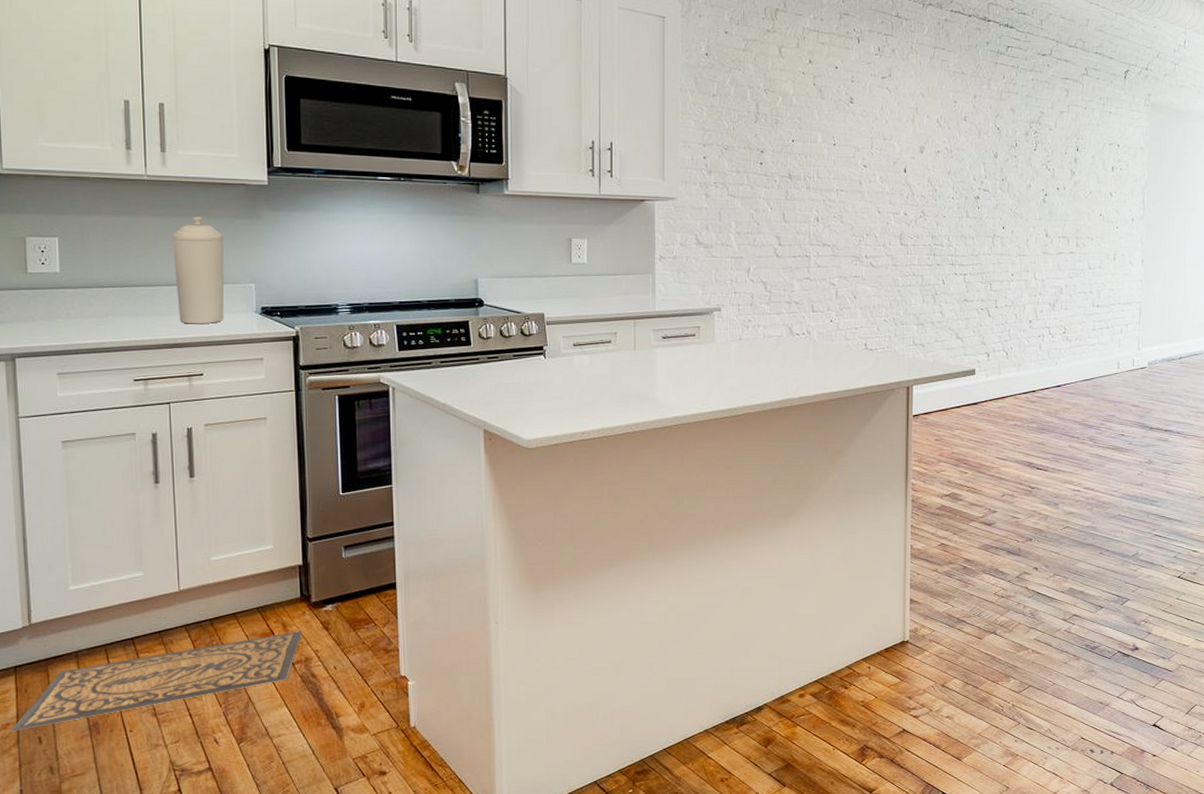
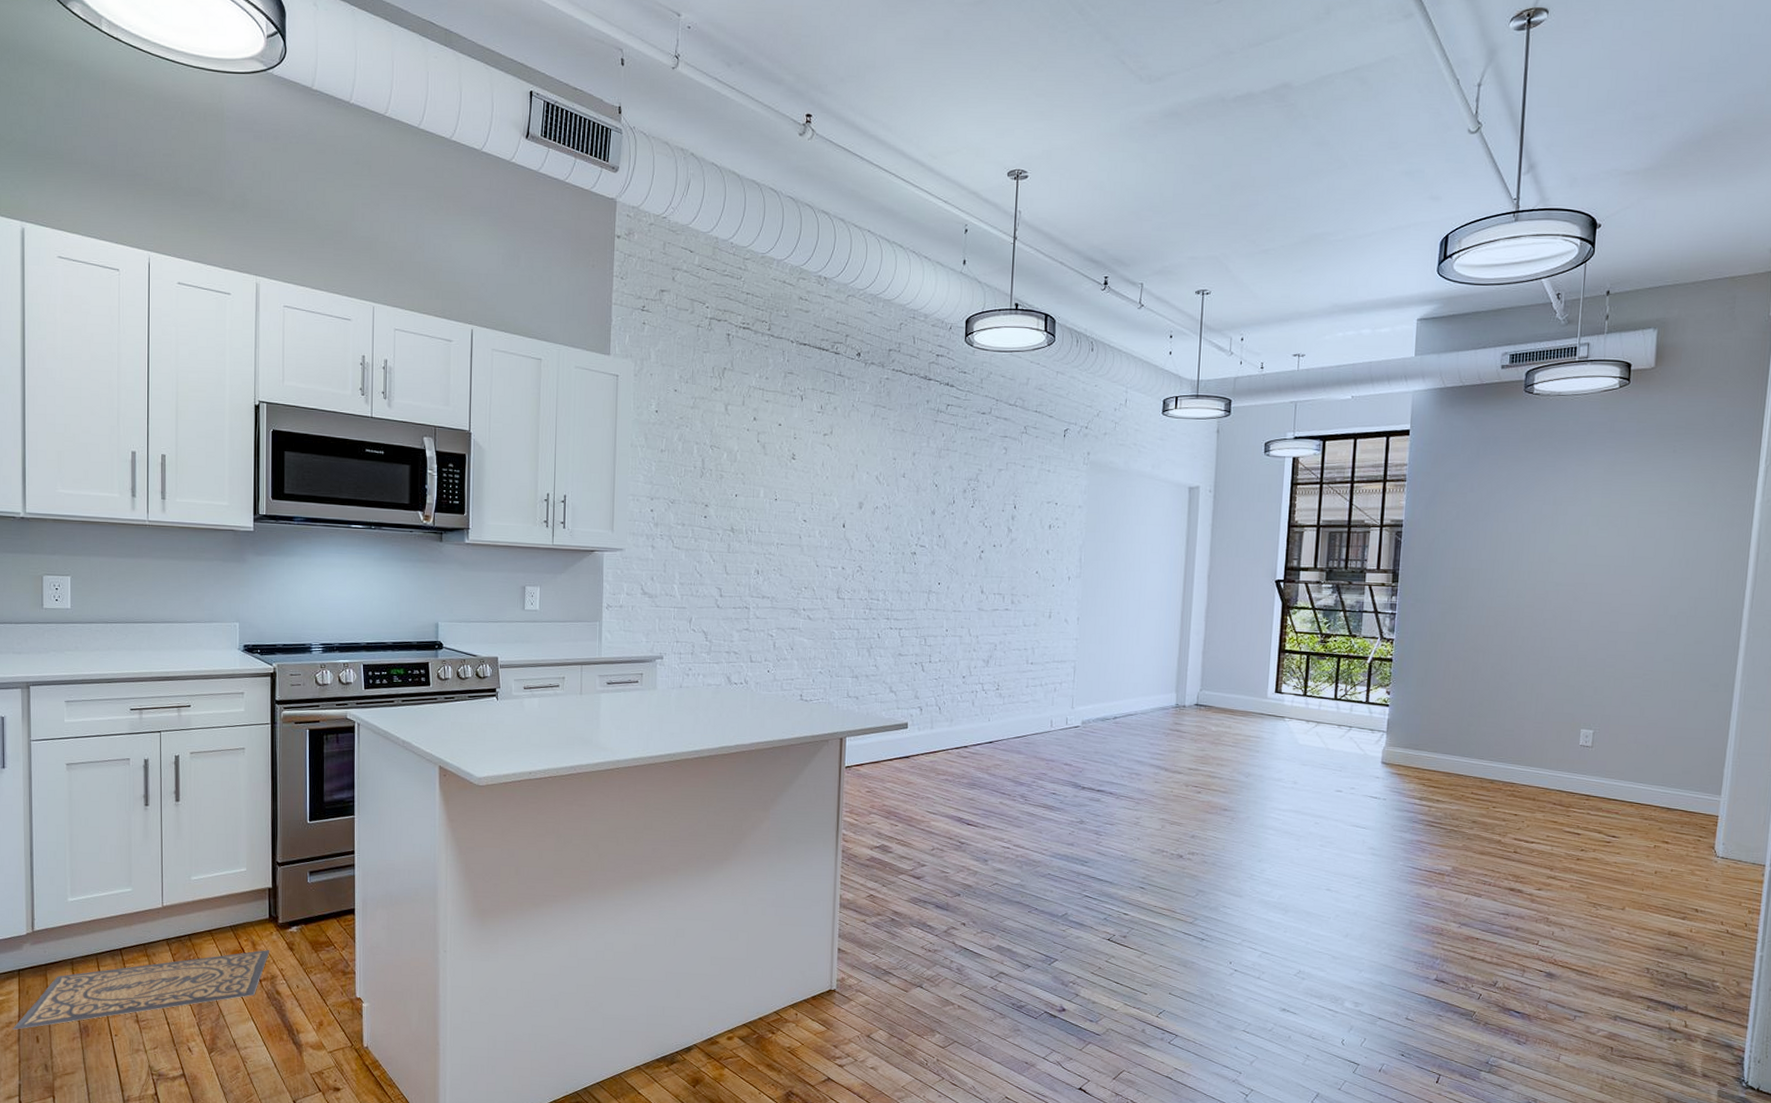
canister: present [172,217,224,324] -> none [168,559,214,660]

